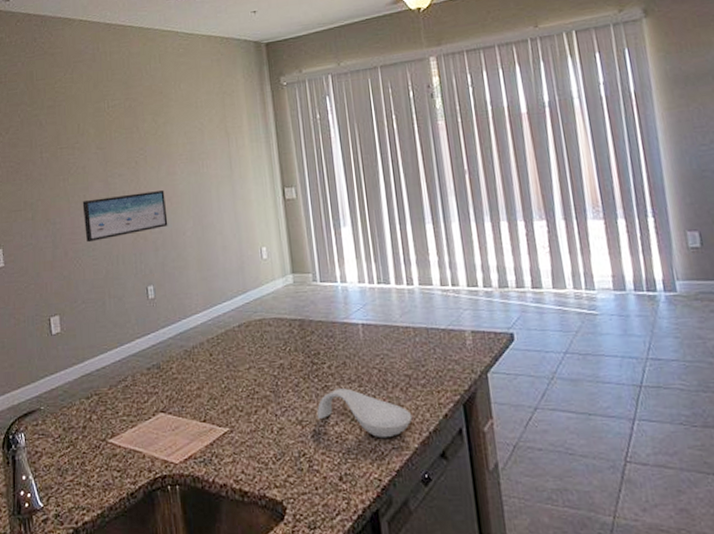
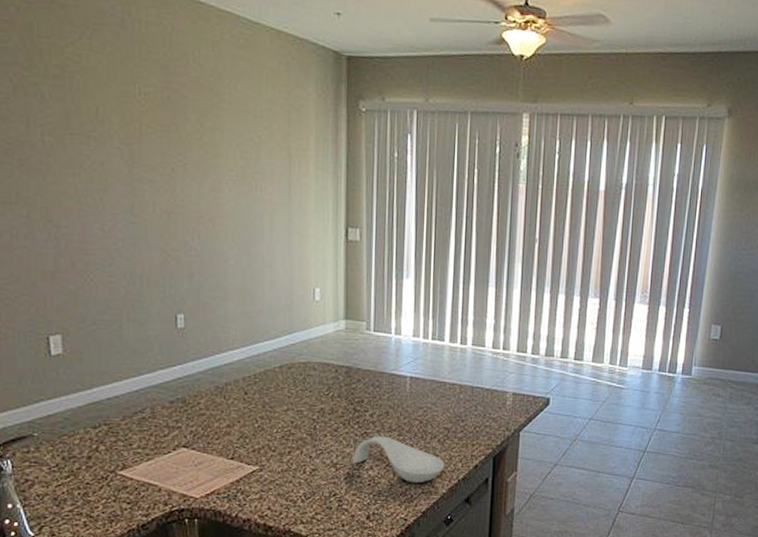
wall art: present [82,190,168,243] -> none [98,204,208,256]

